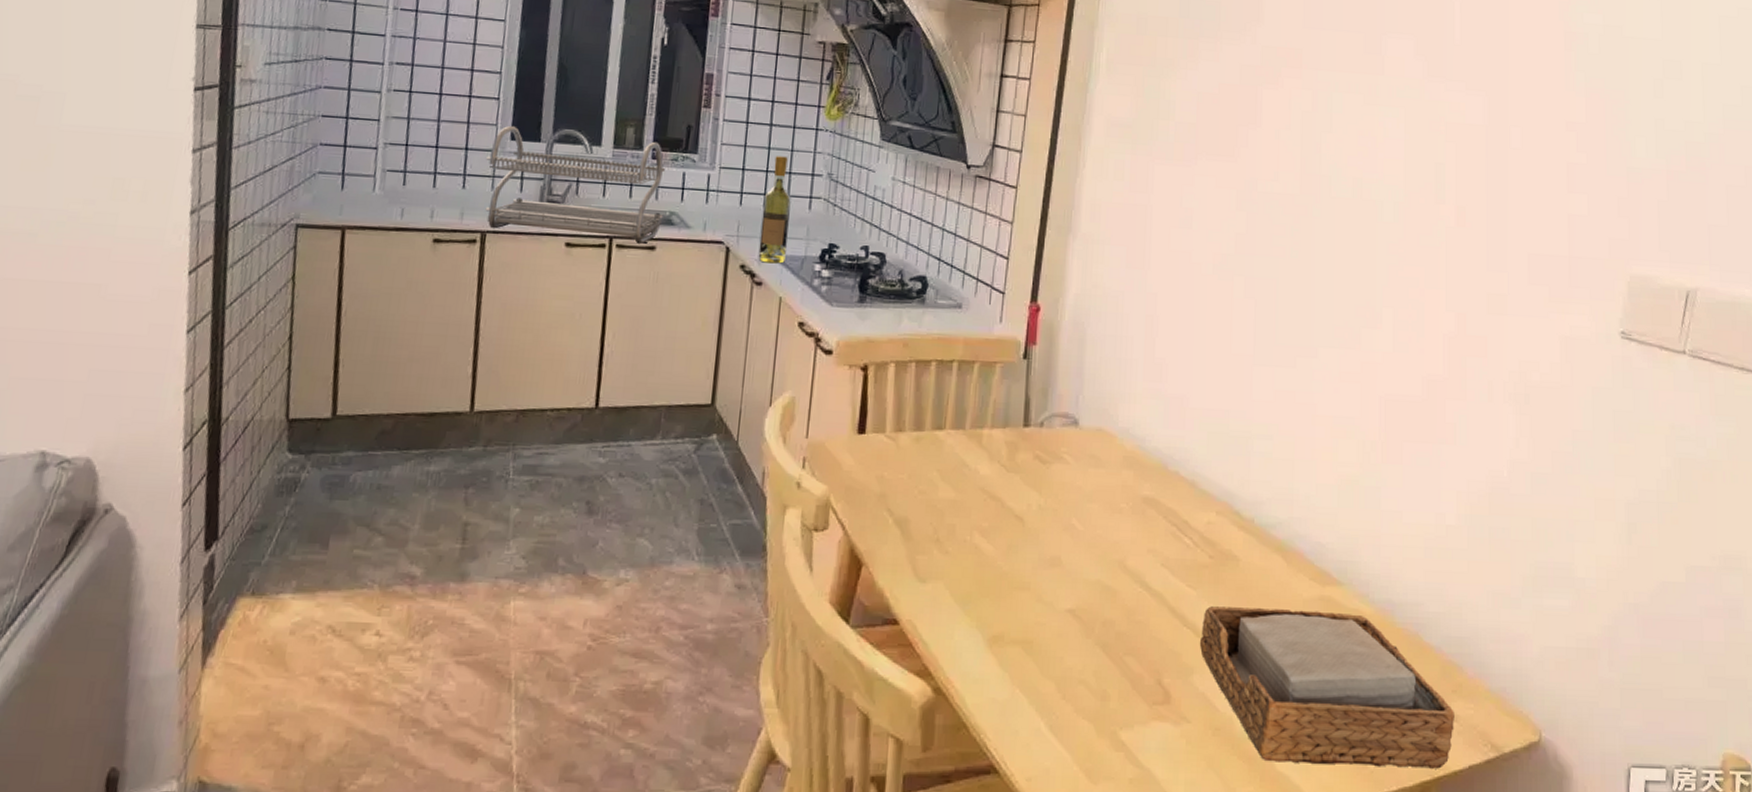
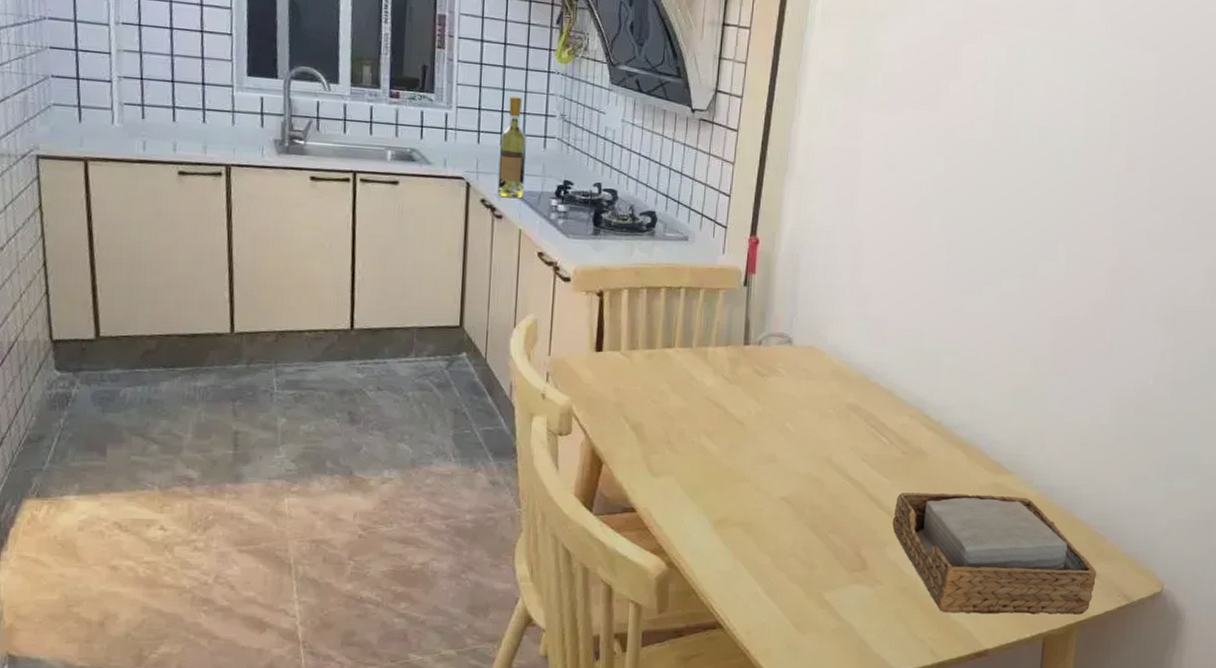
dish rack: present [485,125,666,245] -> none [224,61,404,179]

